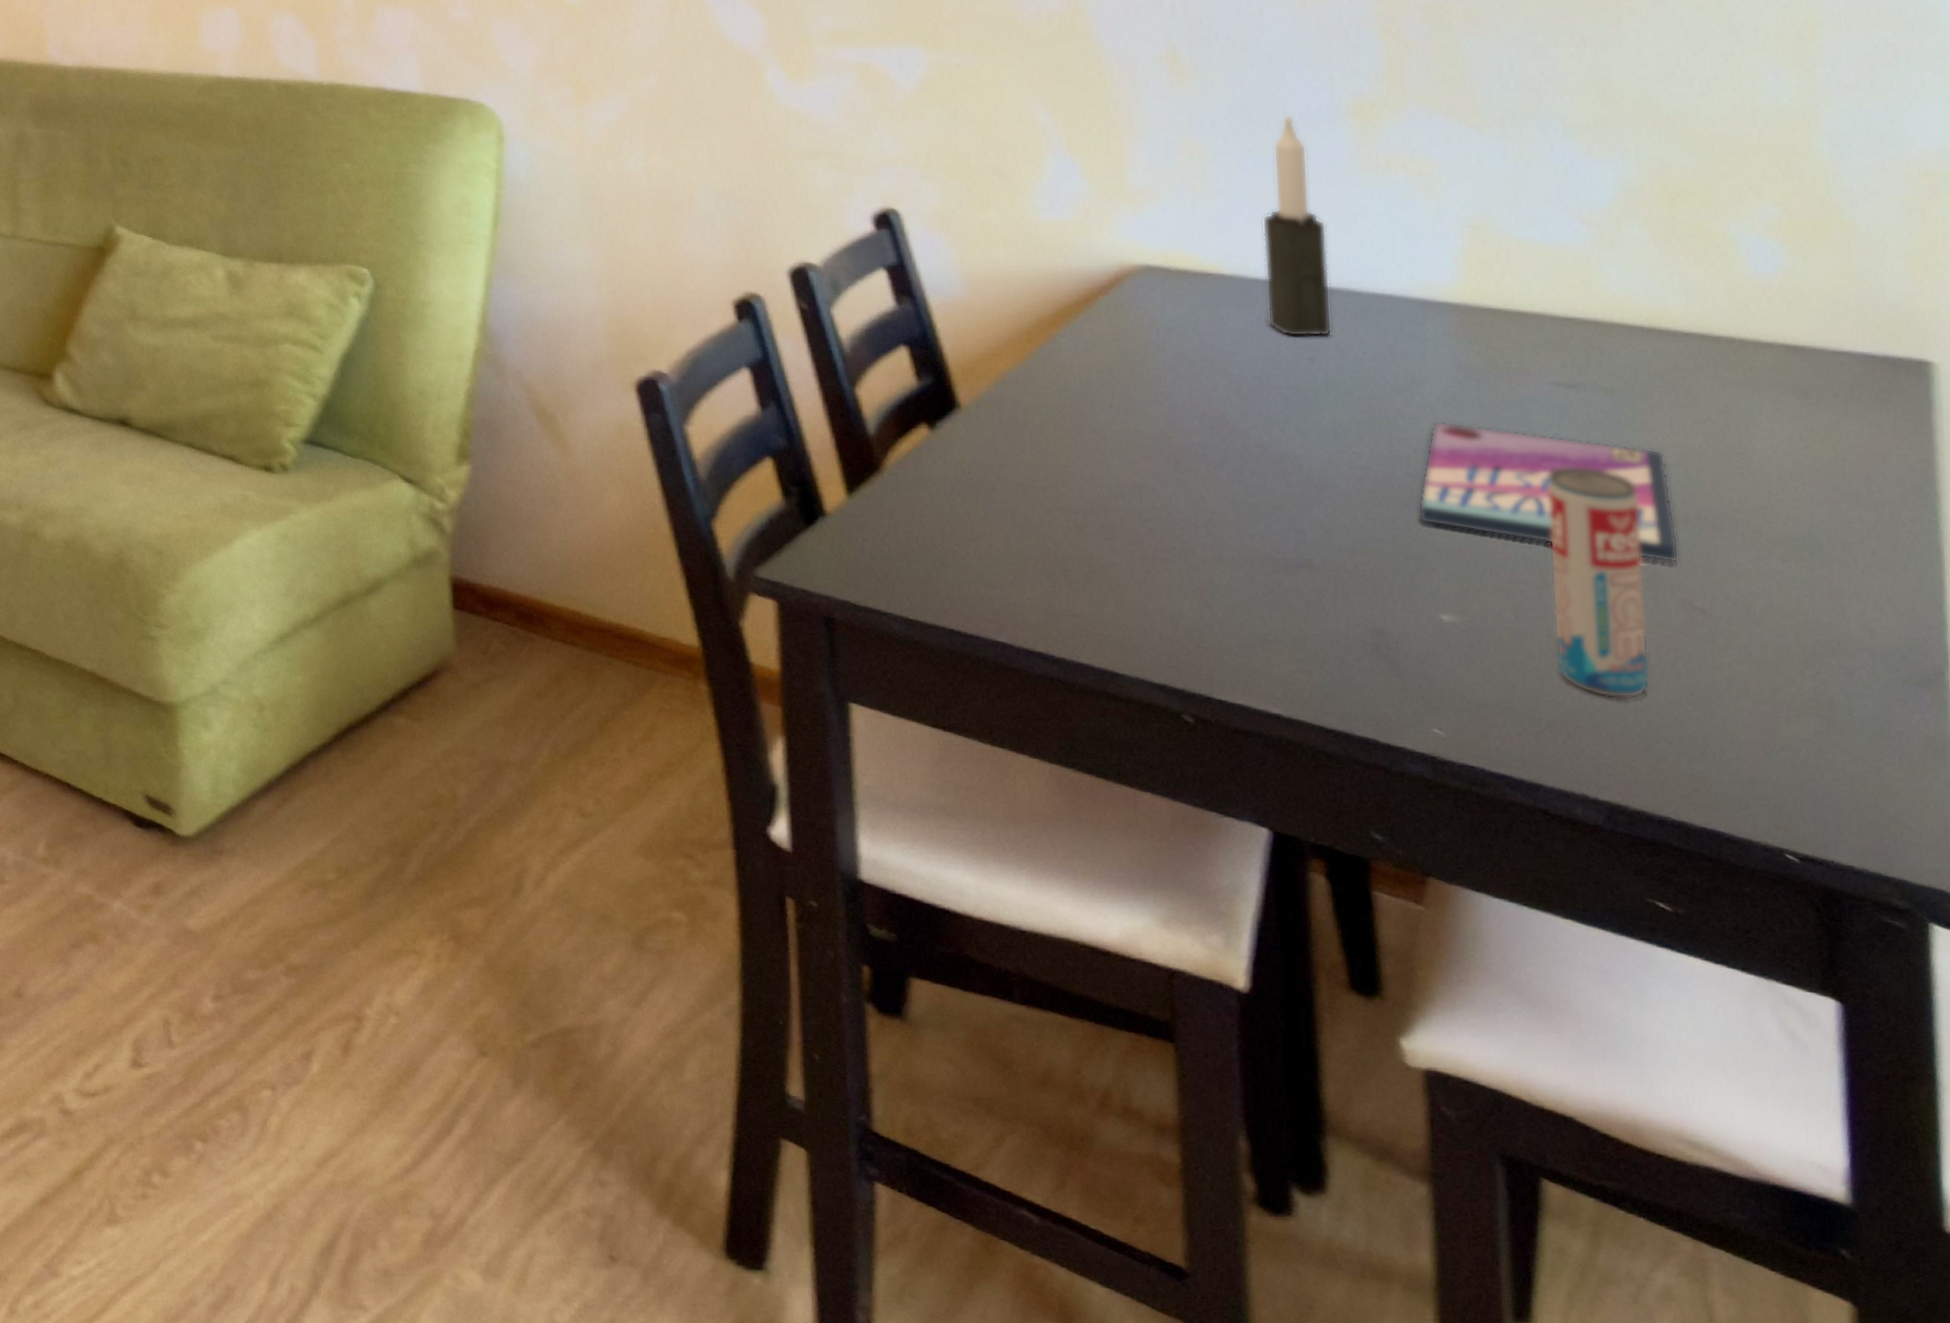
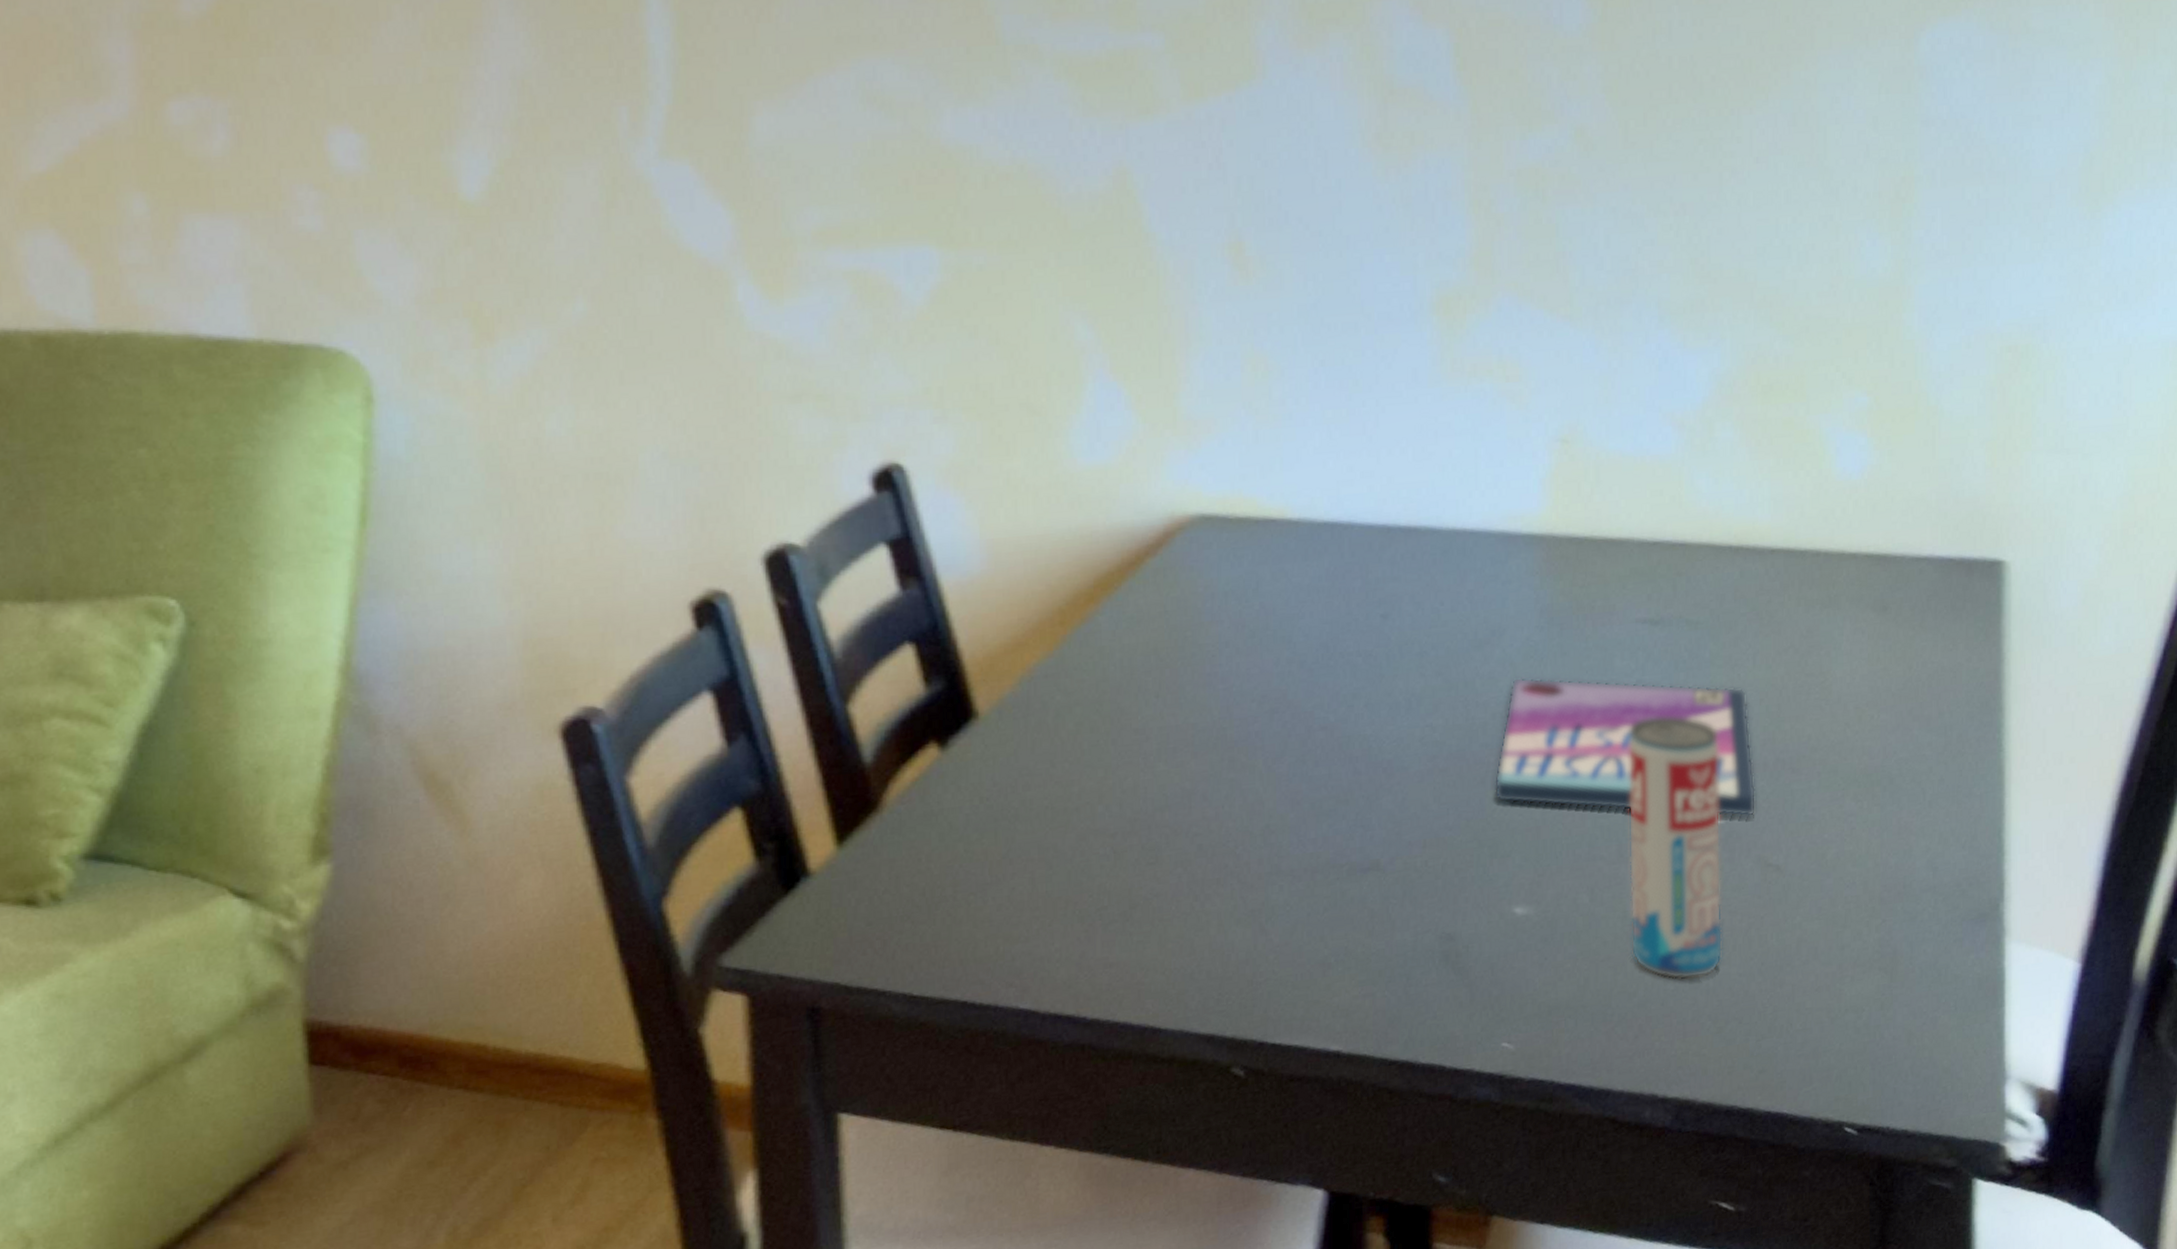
candle: present [1262,115,1332,337] -> none [1334,314,1408,591]

